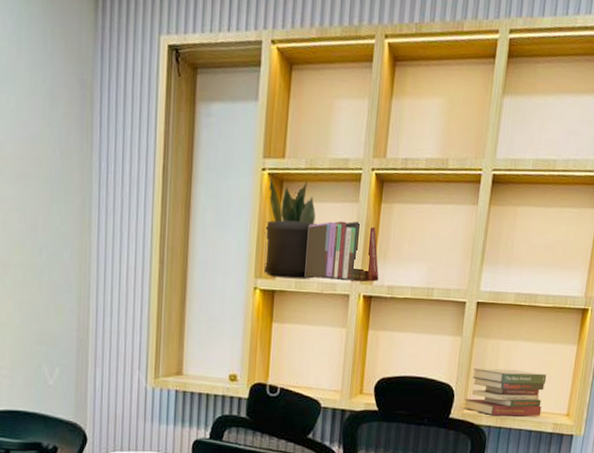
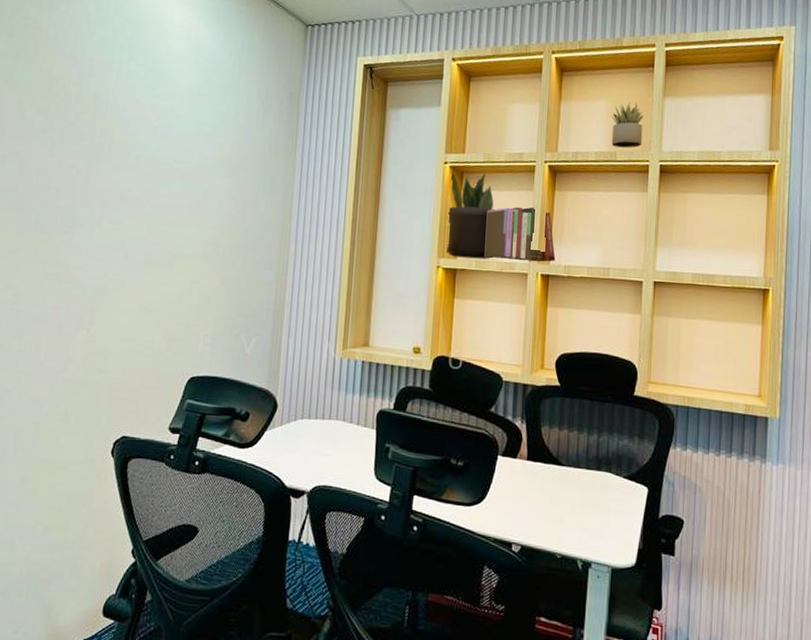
succulent plant: none [444,100,481,155] -> present [611,102,645,148]
books: present [464,368,547,417] -> none [648,346,733,397]

